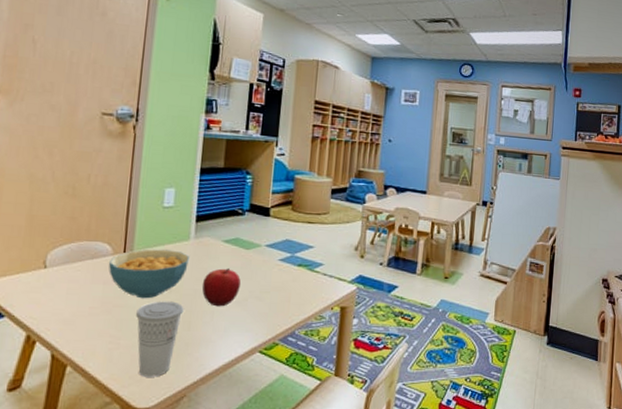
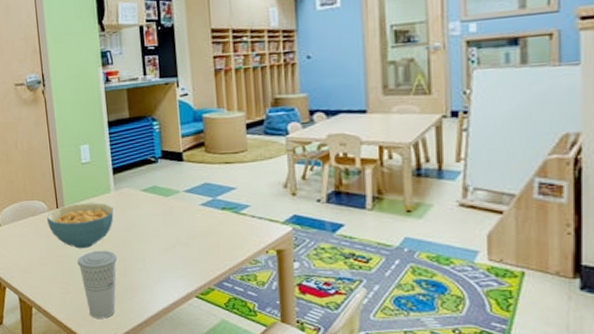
fruit: present [201,267,241,307] -> none [129,215,166,254]

